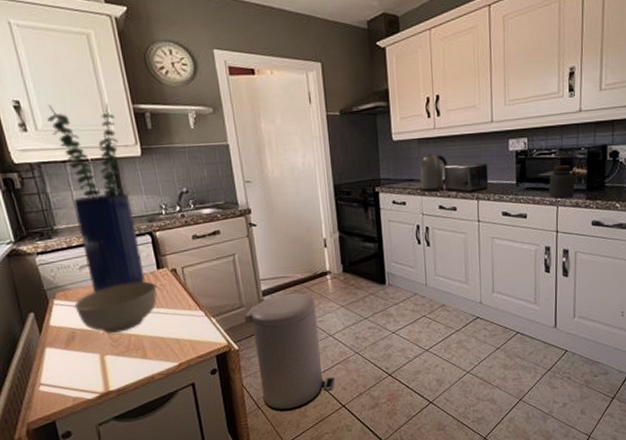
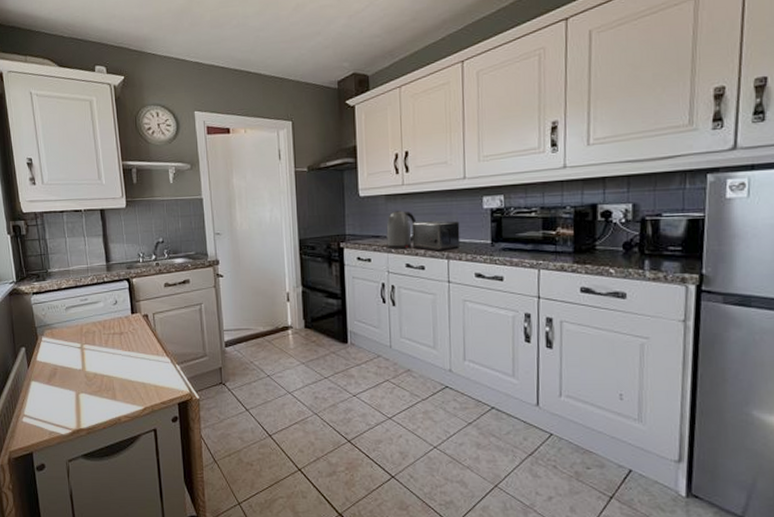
vase: present [47,102,145,293] -> none [52,160,120,333]
bowl: present [74,281,157,333] -> none [59,325,130,372]
pedal bin: present [245,293,336,412] -> none [207,346,293,469]
jar: present [549,164,575,199] -> none [529,224,560,261]

